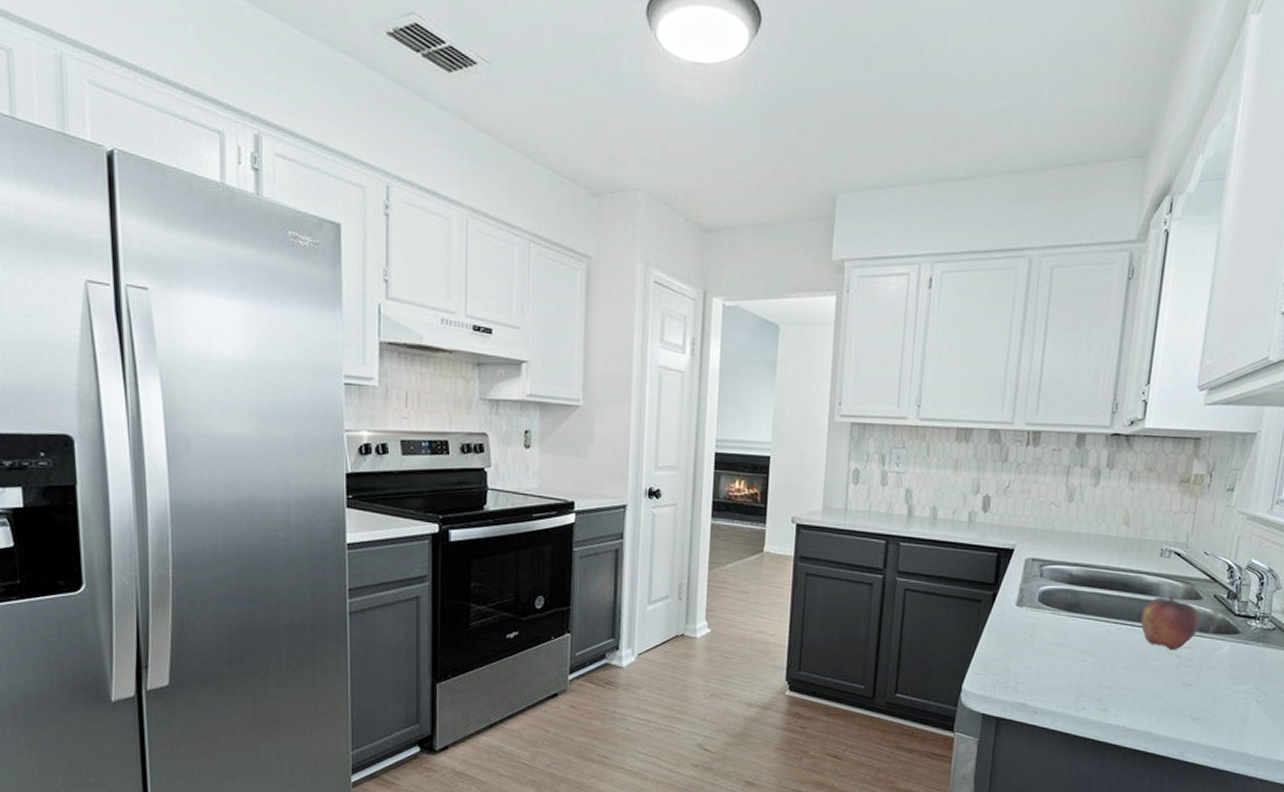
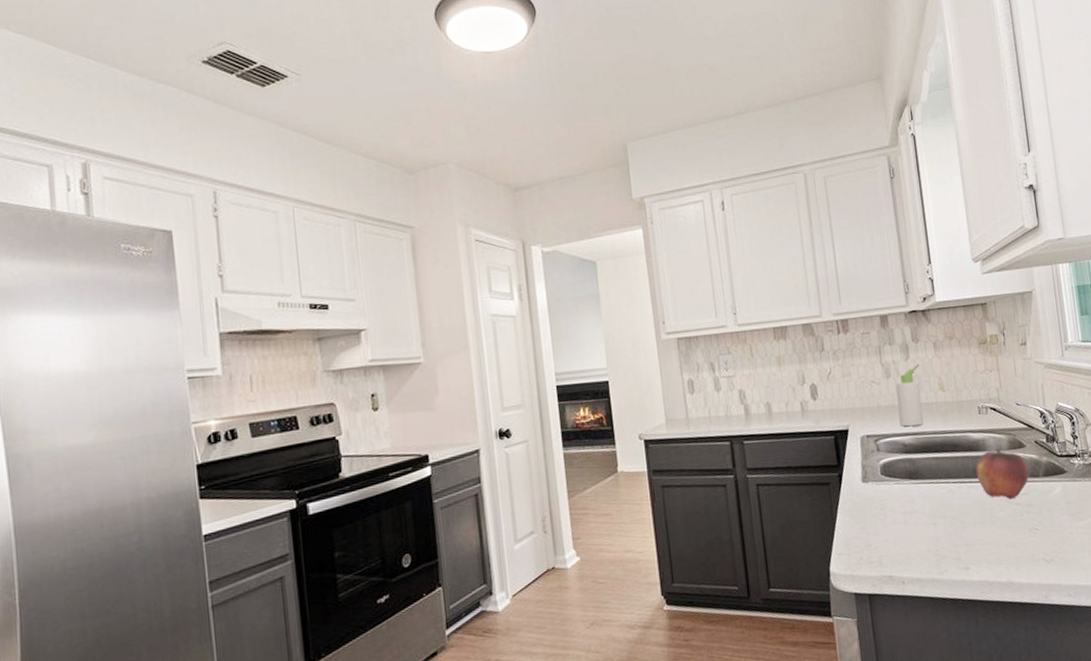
bottle: none [1071,492,1109,558] -> present [895,364,924,427]

